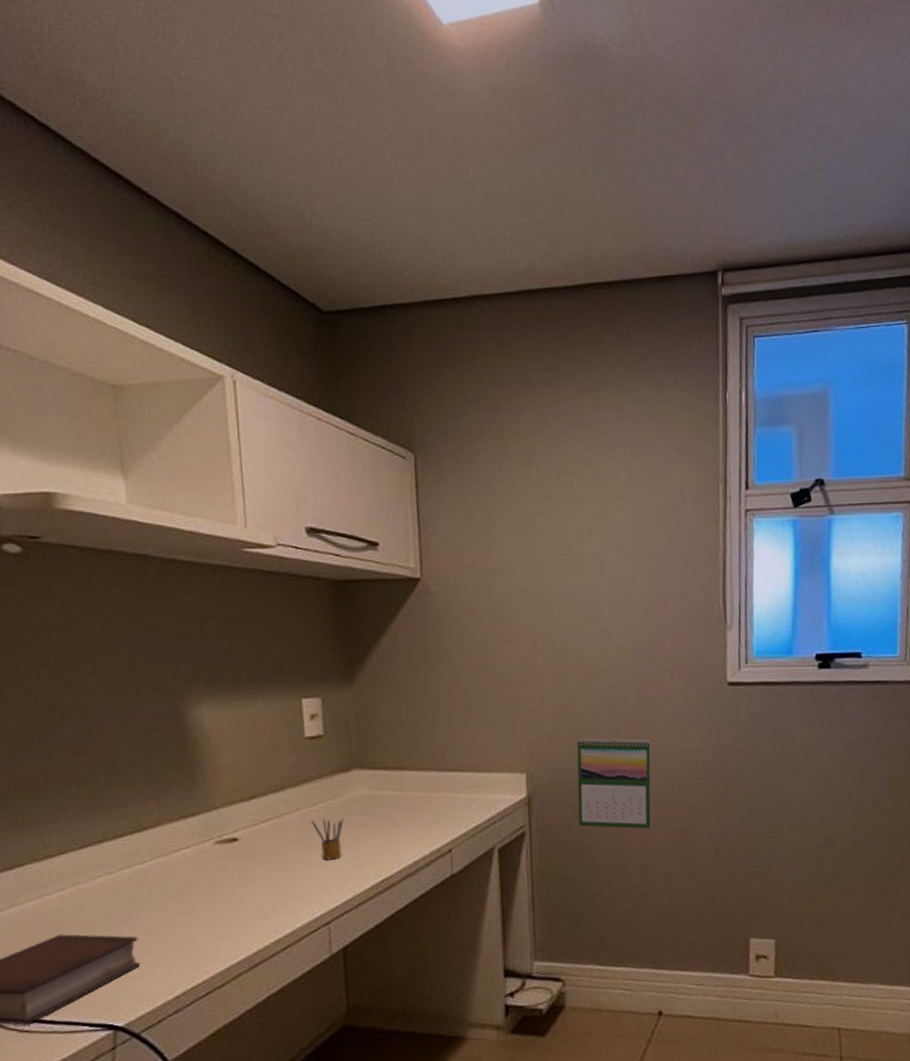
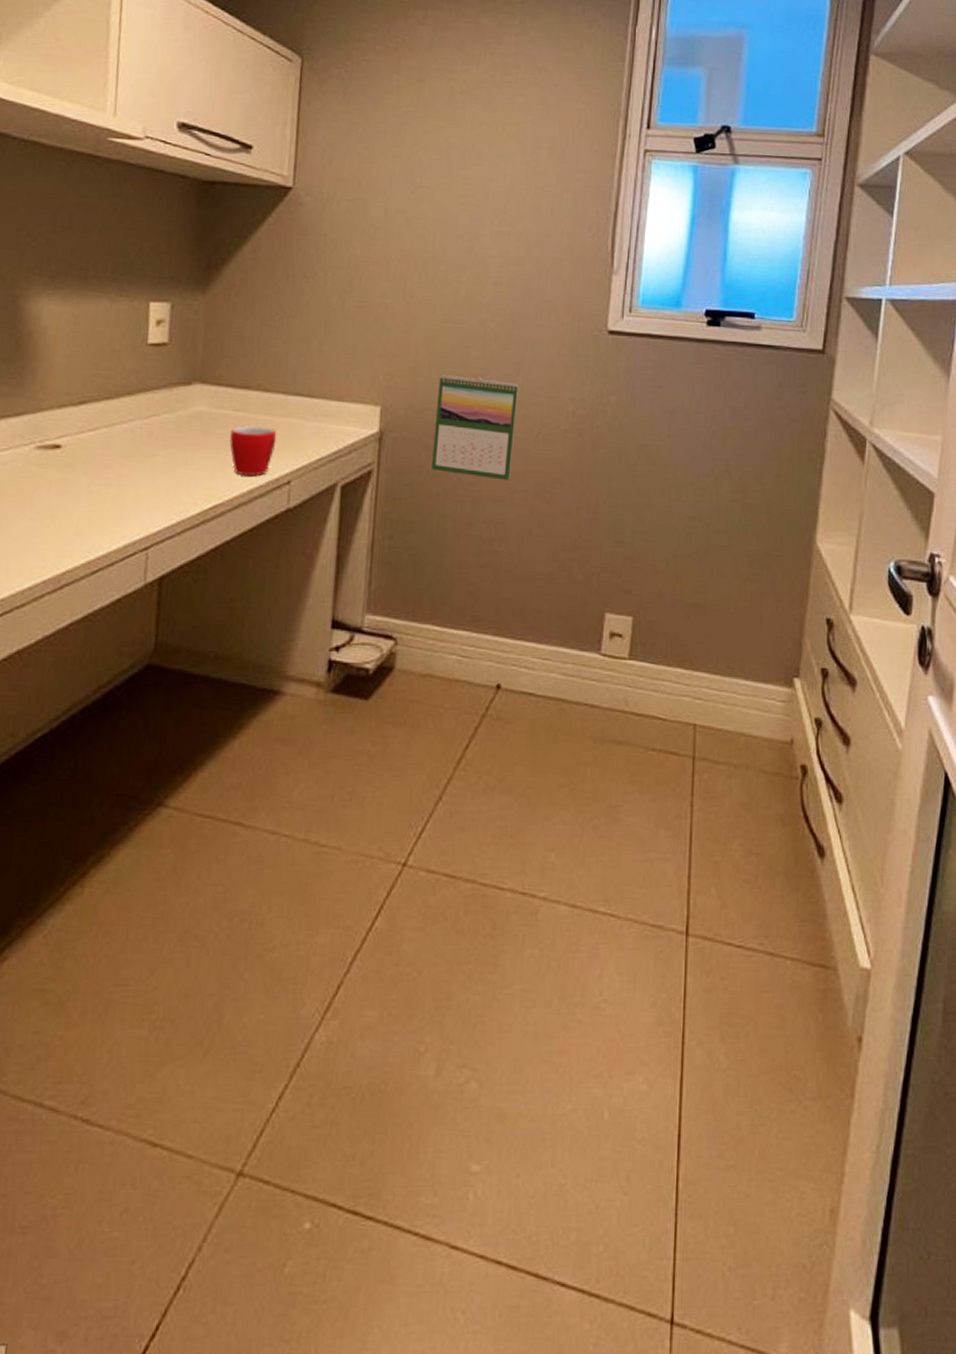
pencil box: present [310,818,343,860] -> none [142,432,178,479]
mug: none [391,802,434,849] -> present [229,425,277,477]

